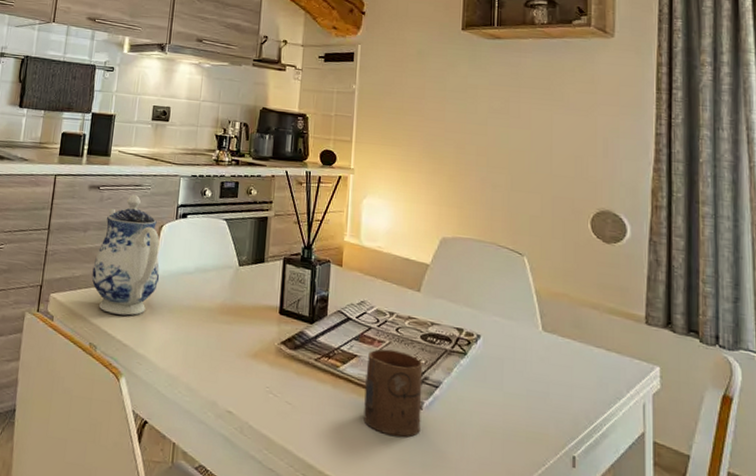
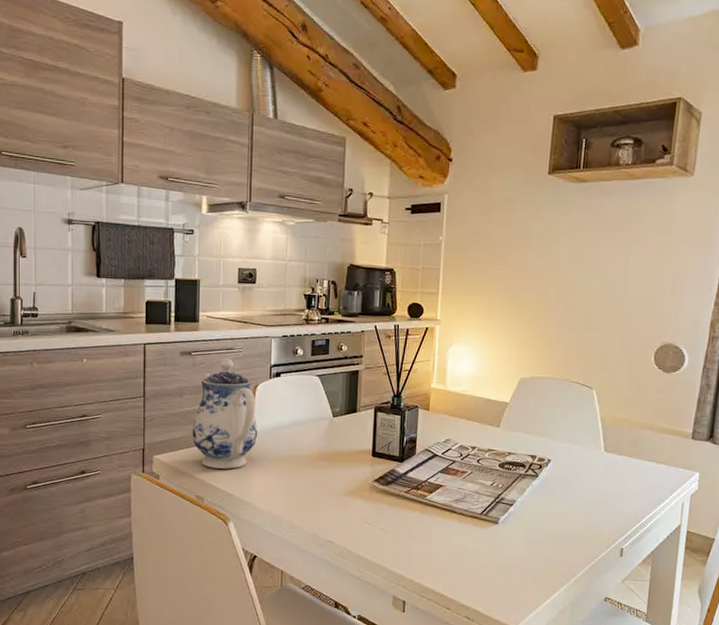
cup: present [363,348,423,438] -> none [448,478,500,548]

